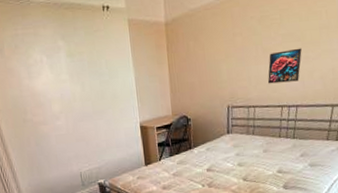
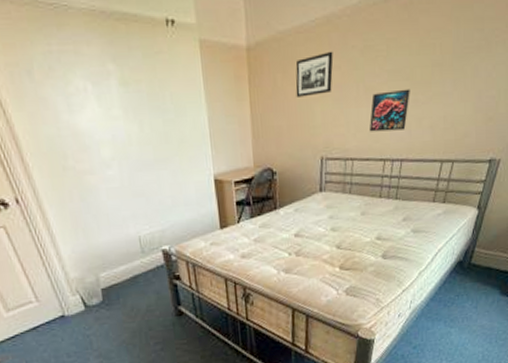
picture frame: none [204,21,236,59] -> present [295,51,334,97]

